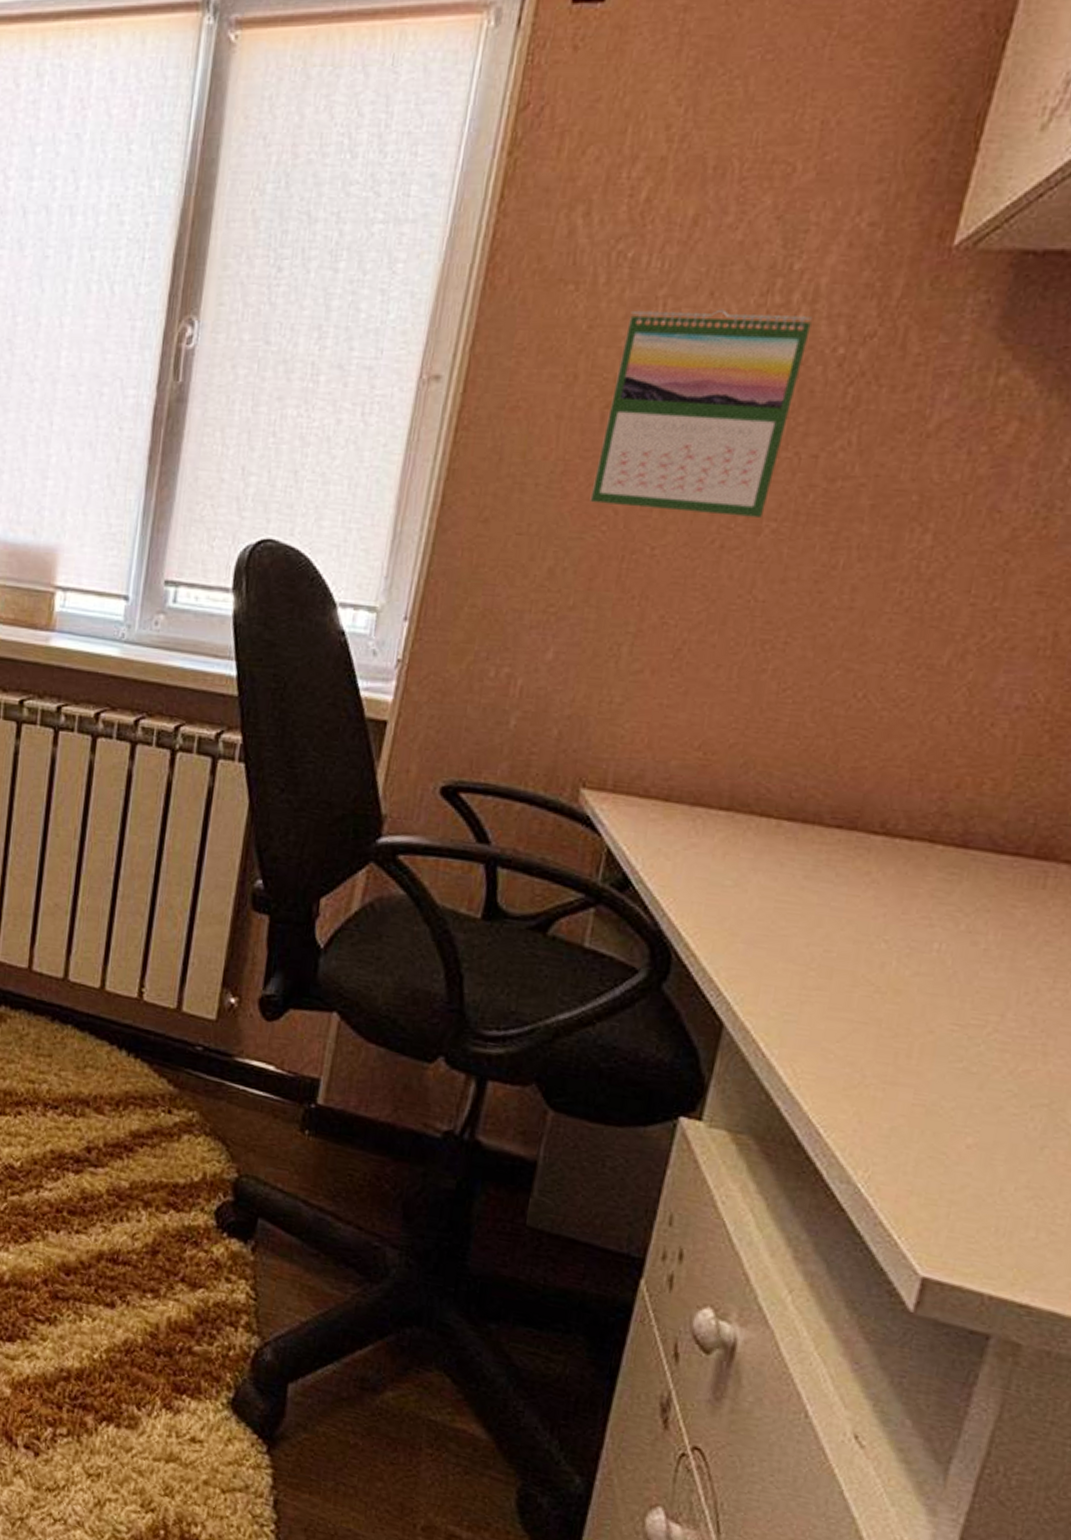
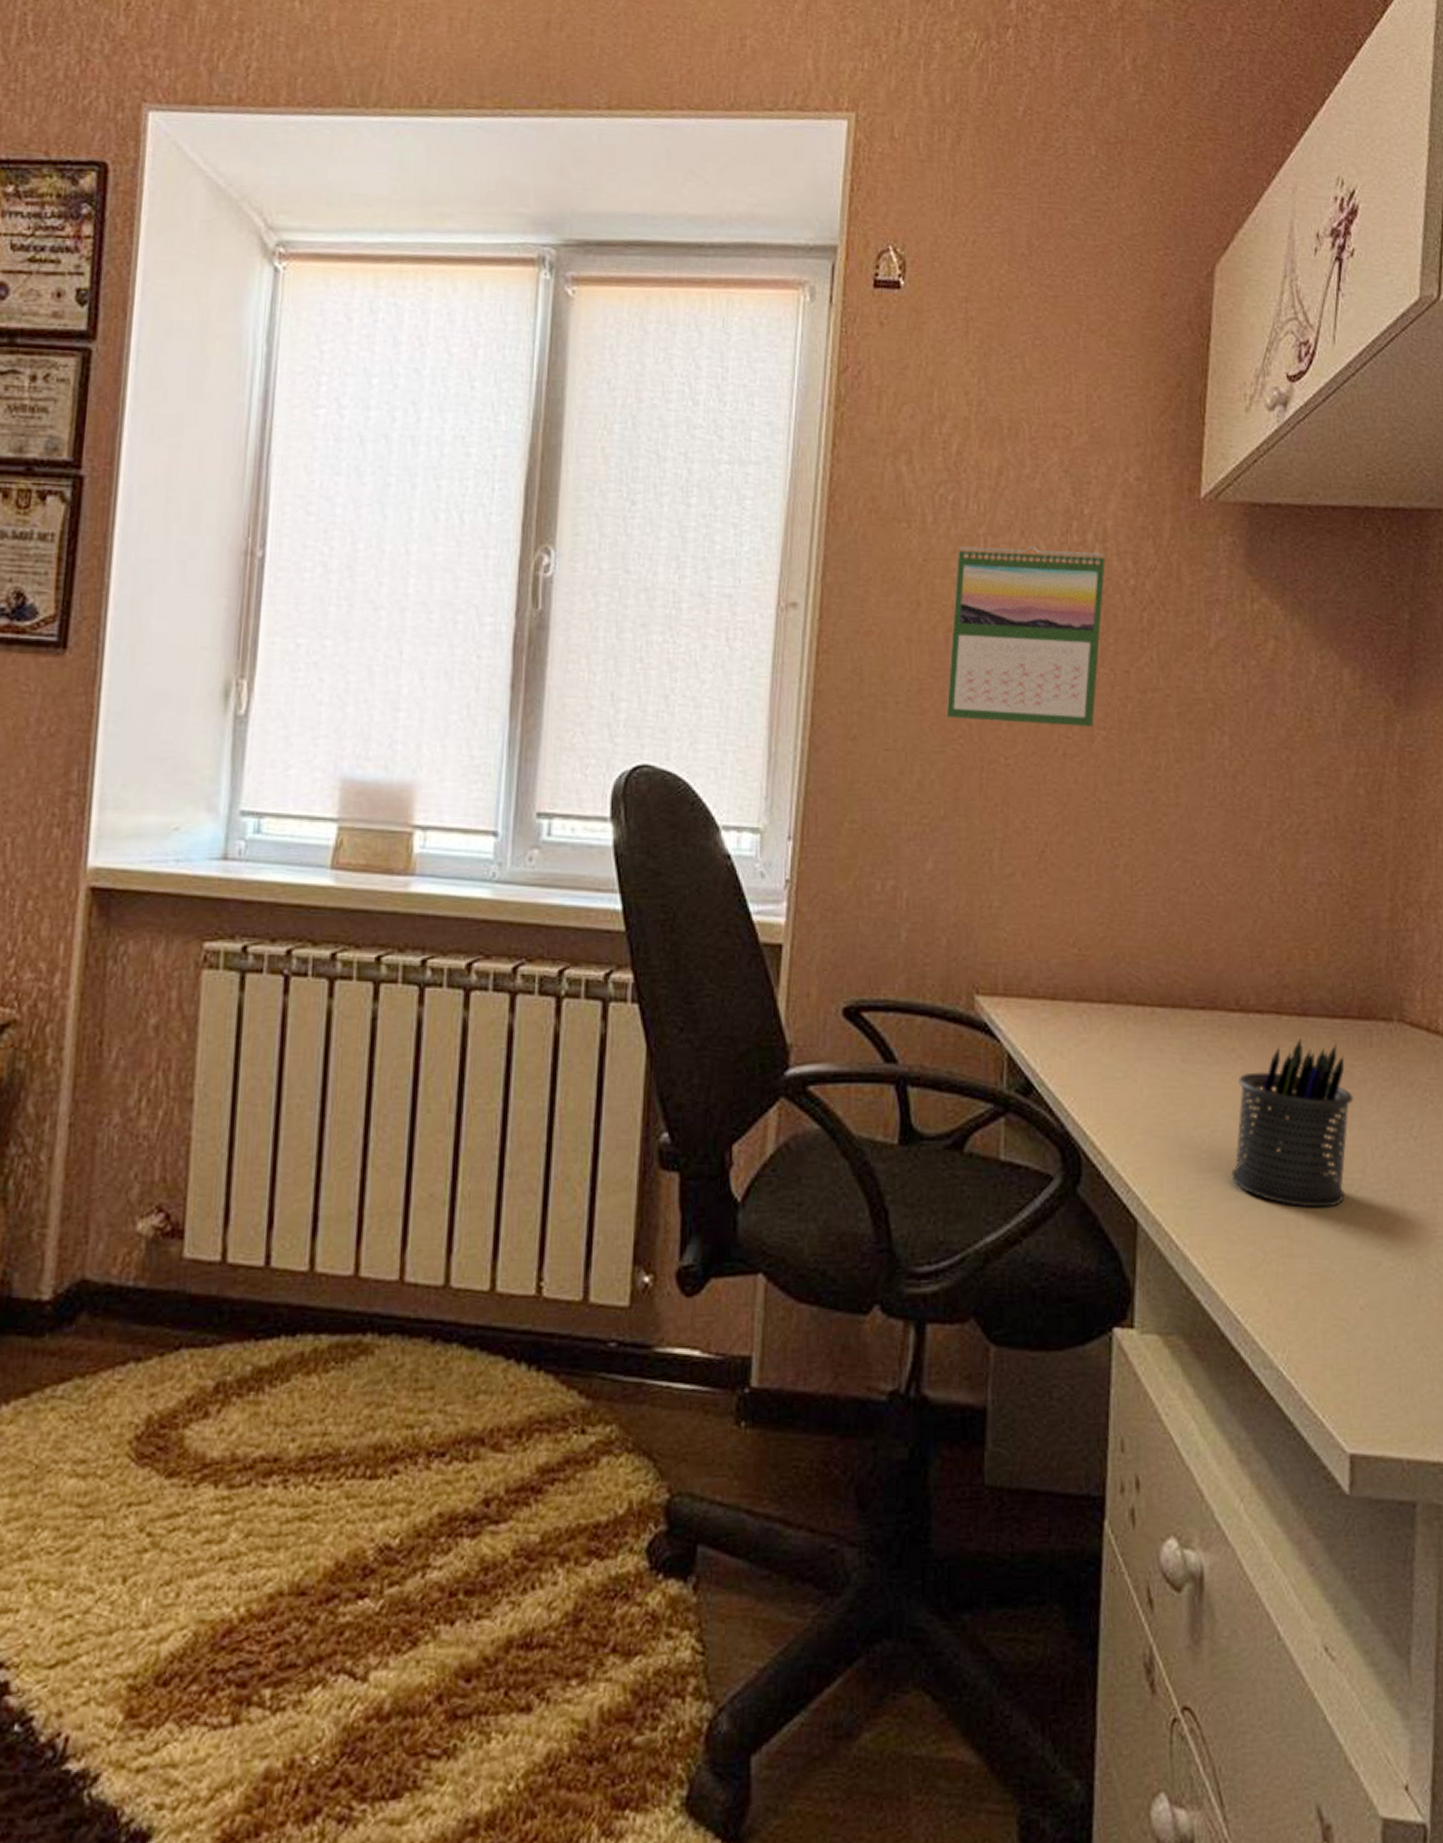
pen holder: none [839,870,1008,1045] -> present [1231,1038,1354,1208]

